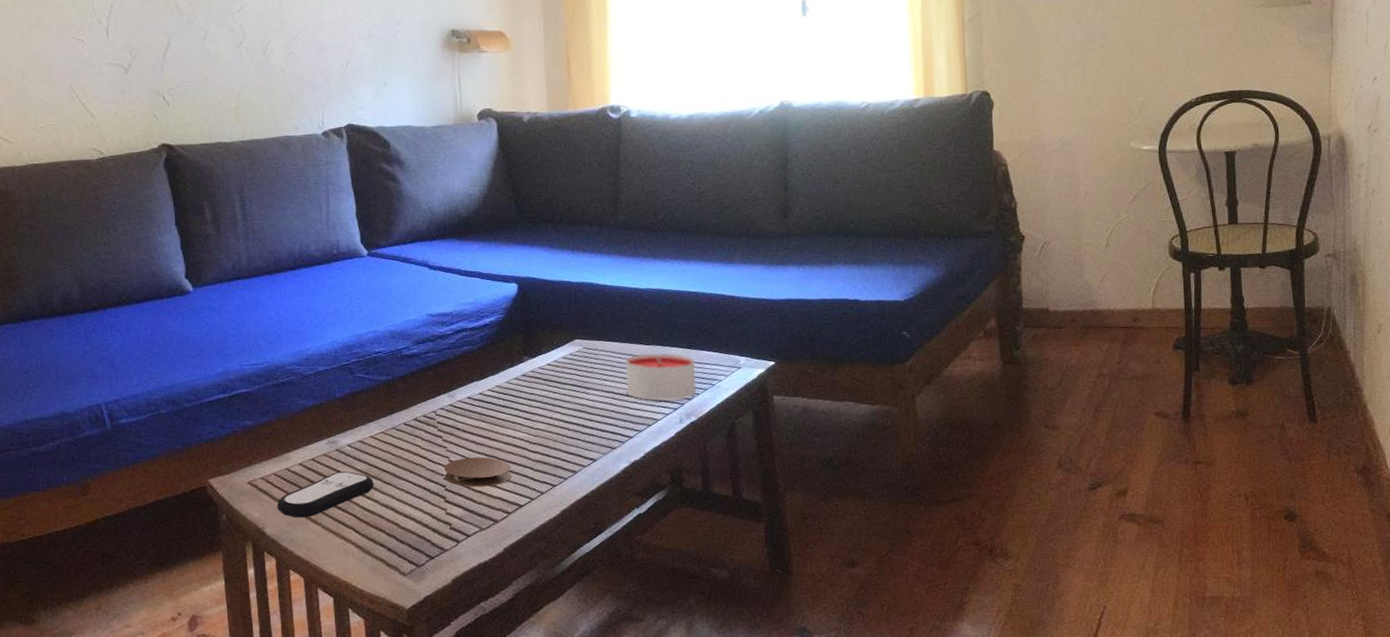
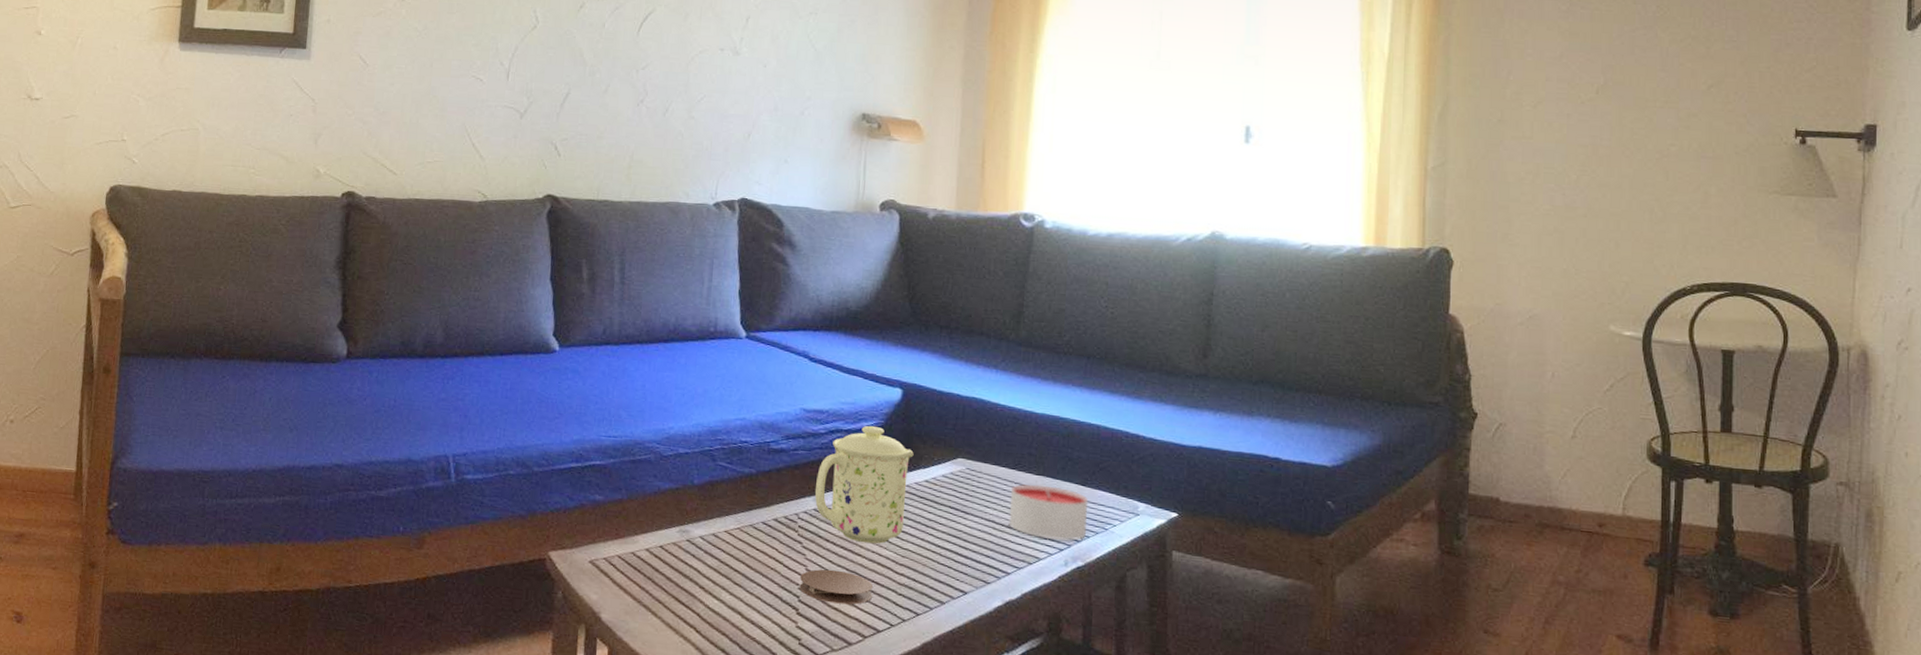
remote control: present [277,471,374,518] -> none [617,564,723,609]
mug: none [448,321,535,429] -> present [814,425,914,544]

